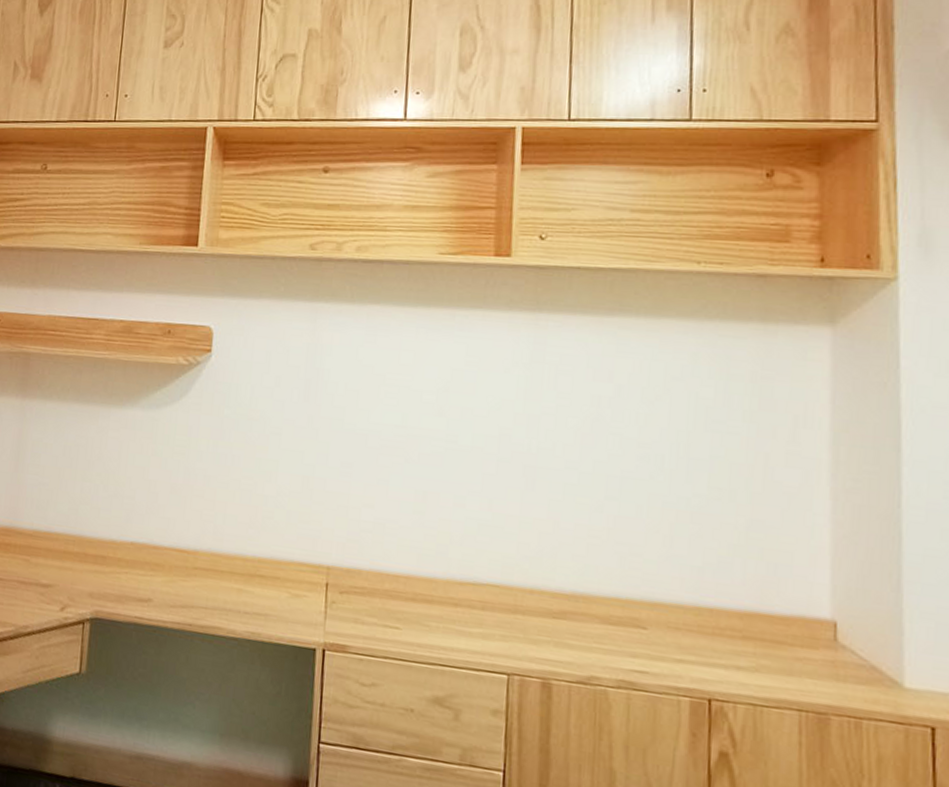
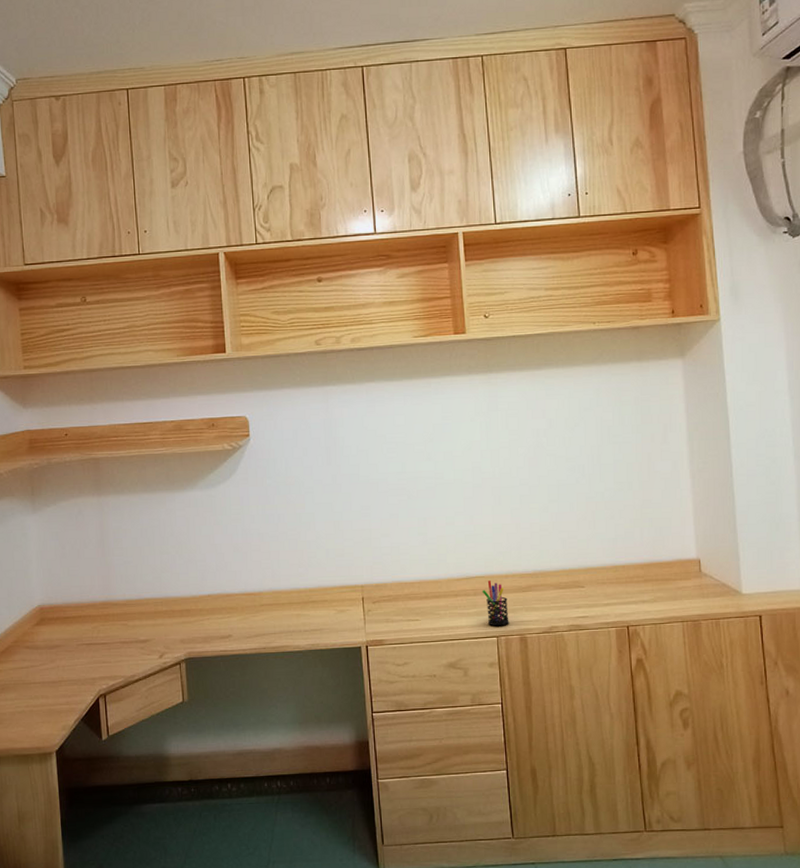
pen holder: none [493,593,529,661] -> present [482,581,509,626]

